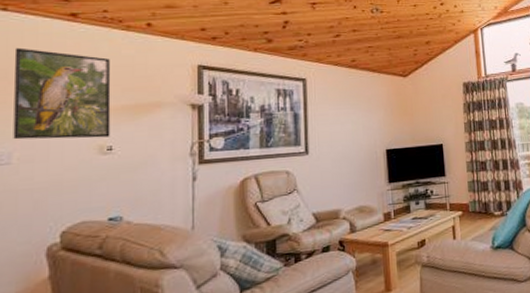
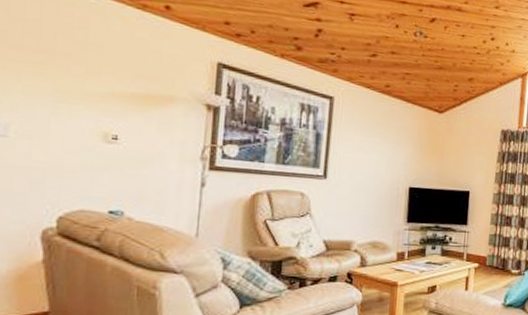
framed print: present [13,47,111,140] -> none [11,9,122,126]

